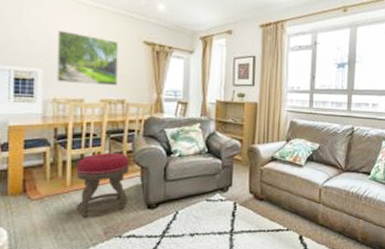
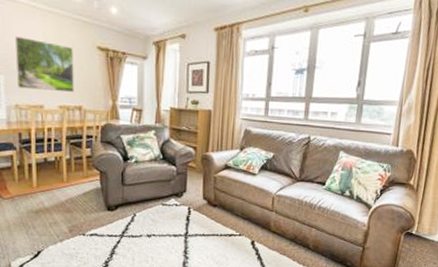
stool: present [76,153,130,218] -> none [41,157,90,217]

